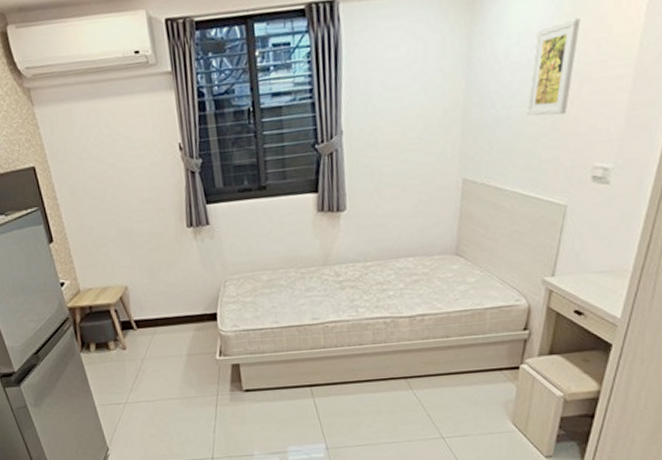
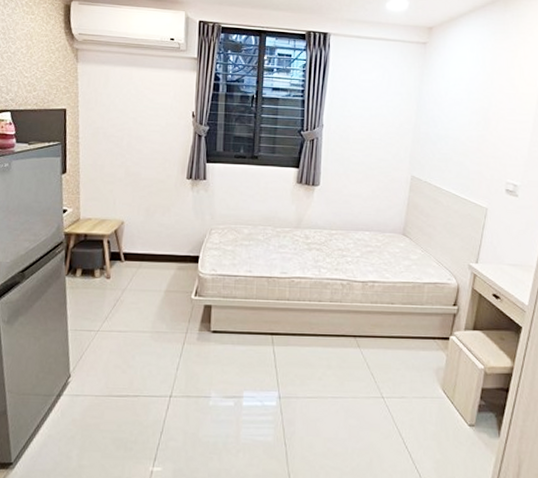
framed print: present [526,18,581,116] -> none [459,77,497,141]

